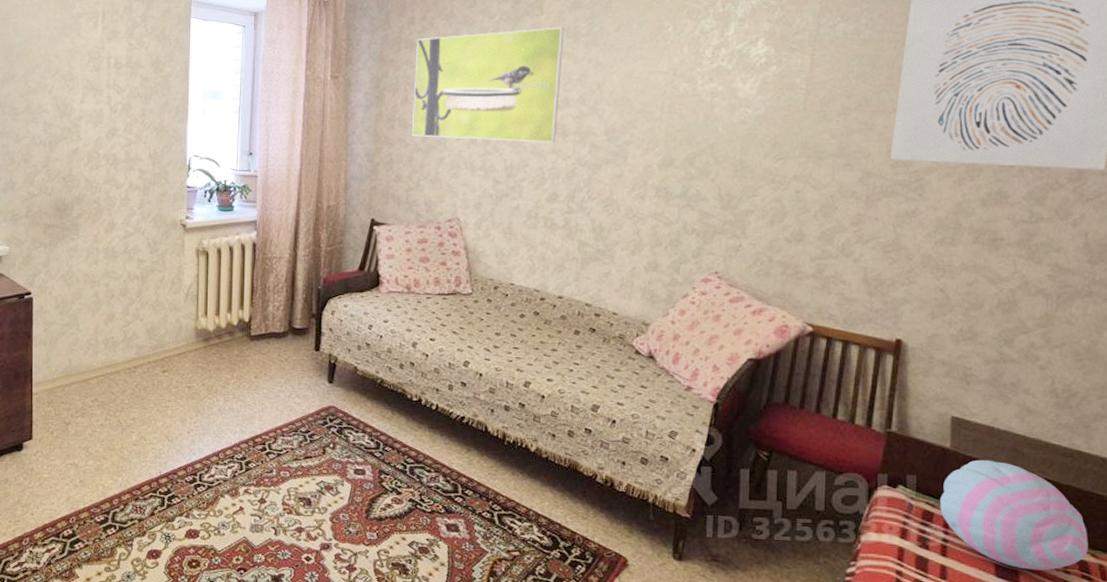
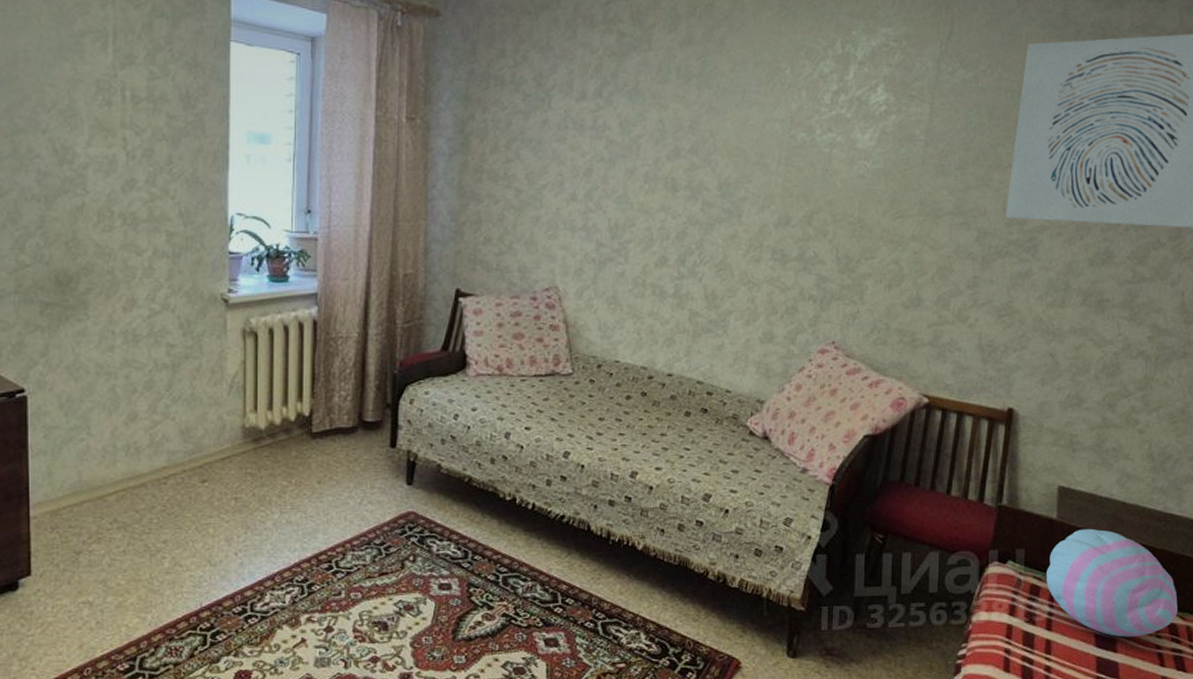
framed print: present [411,27,565,143] -> none [502,65,675,200]

